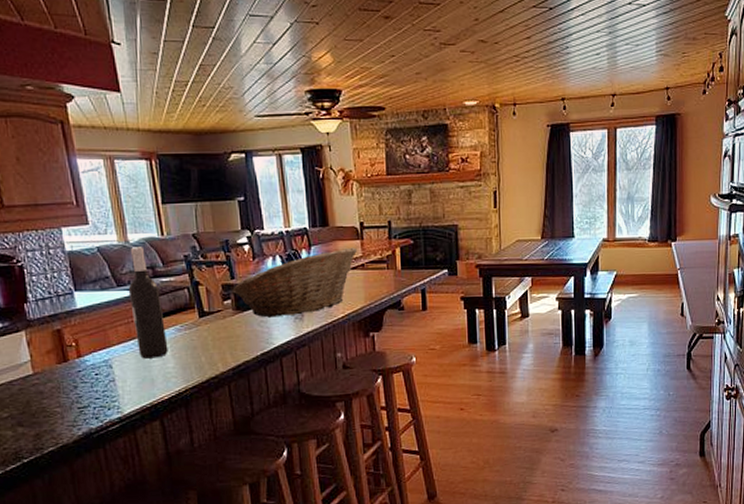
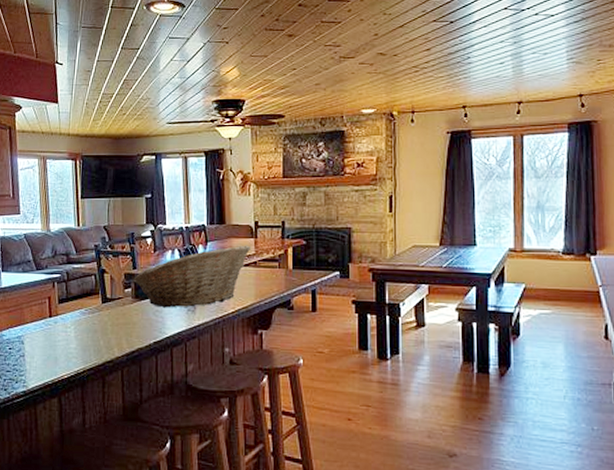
wine bottle: present [128,247,168,359] -> none [45,235,73,338]

